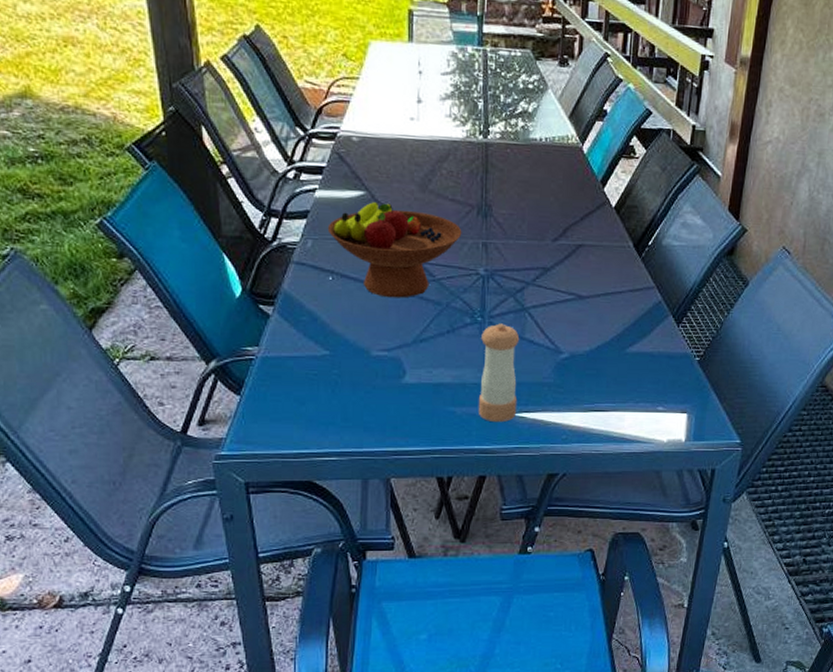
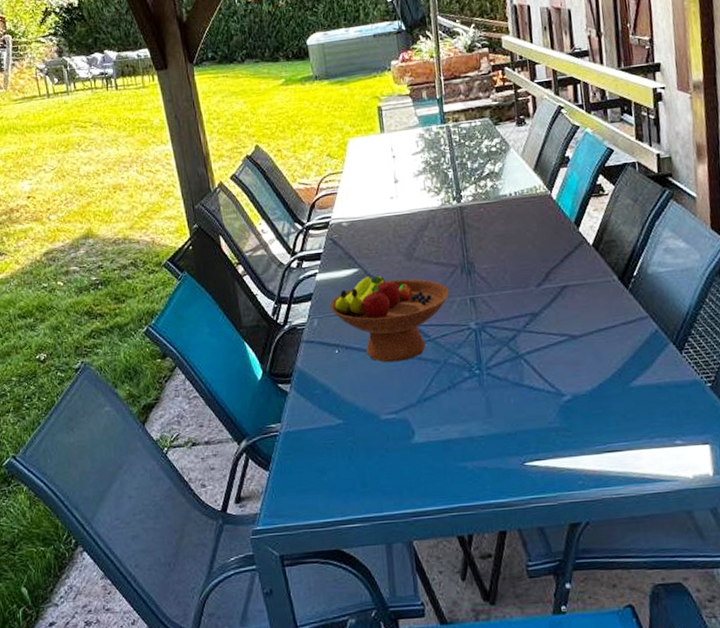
pepper shaker: present [479,323,520,423] -> none [481,373,528,474]

